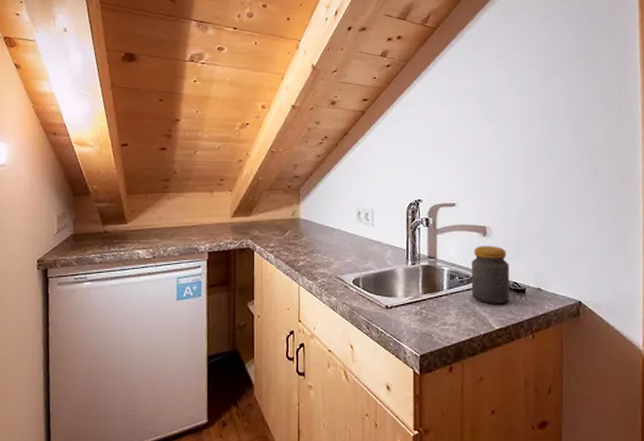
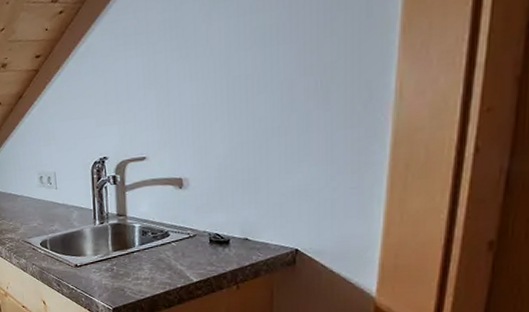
jar: present [471,246,510,304] -> none [165,198,211,257]

